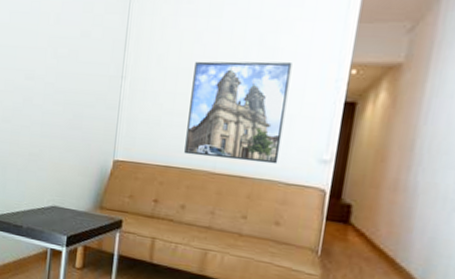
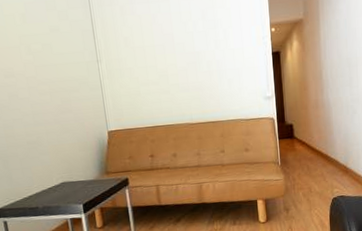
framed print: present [184,61,292,164] -> none [157,29,237,114]

